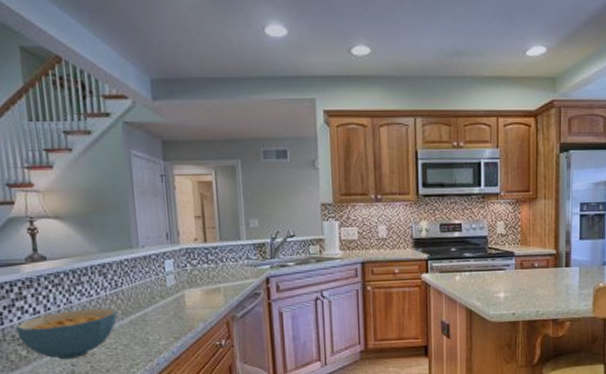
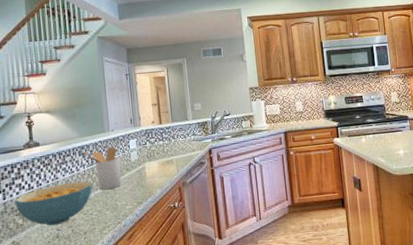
utensil holder: none [104,267,155,320] -> present [83,146,122,190]

